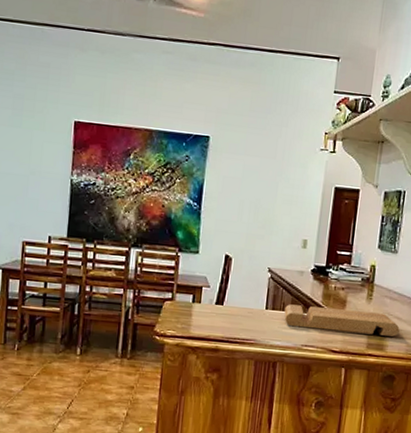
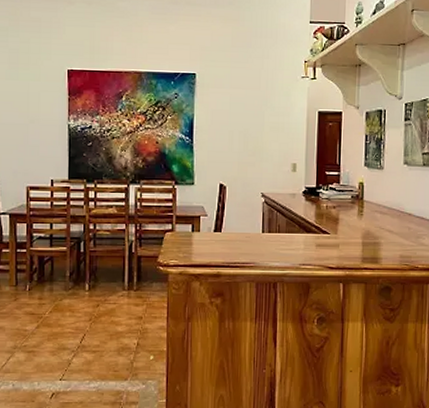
cutting board: present [284,304,400,337] -> none [280,226,392,249]

